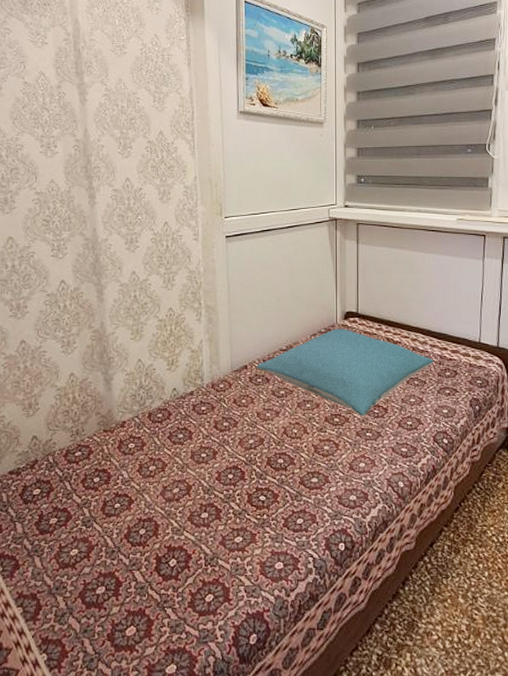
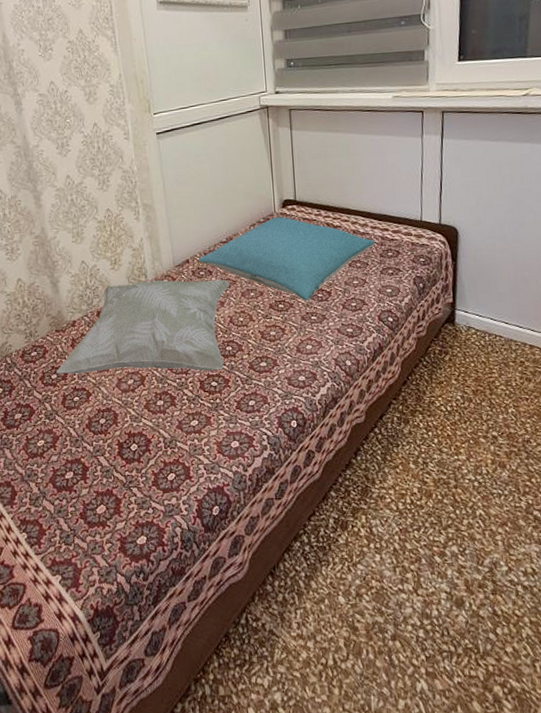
decorative pillow: none [100,384,287,484] -> present [56,279,230,374]

